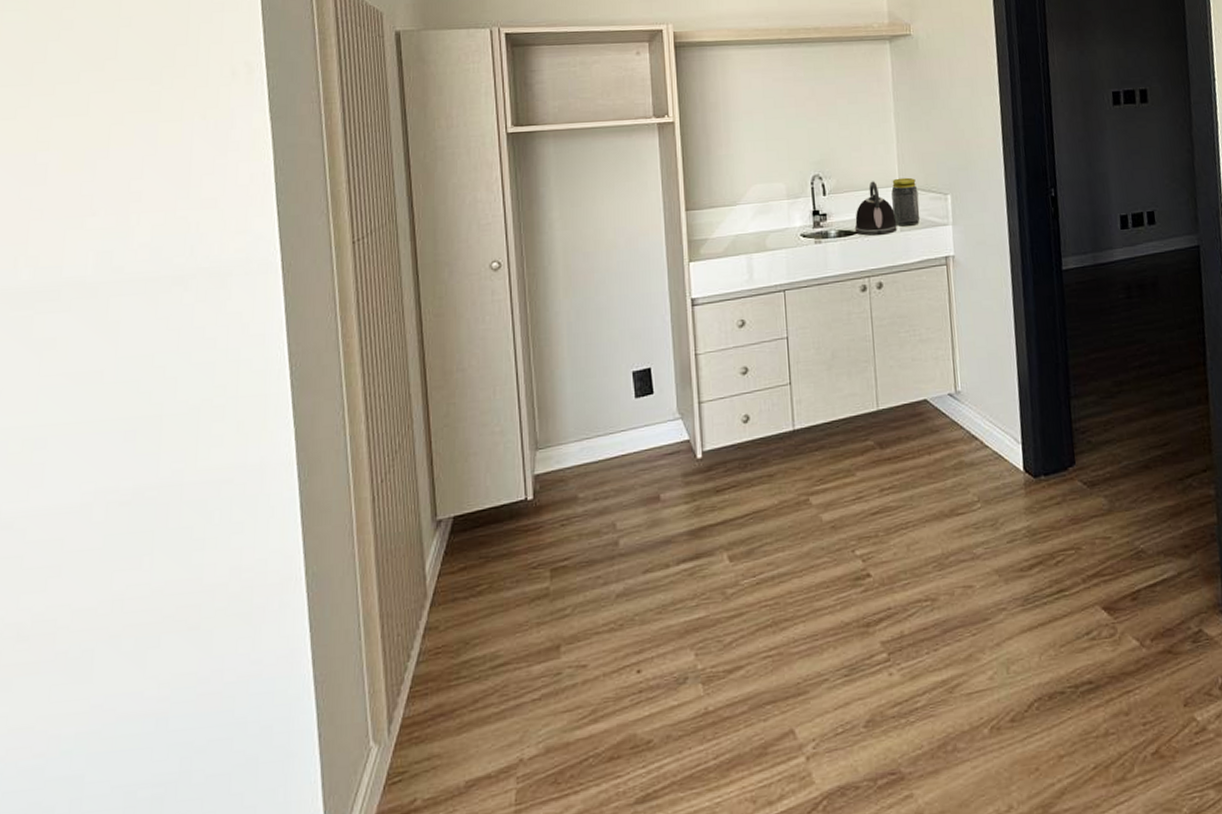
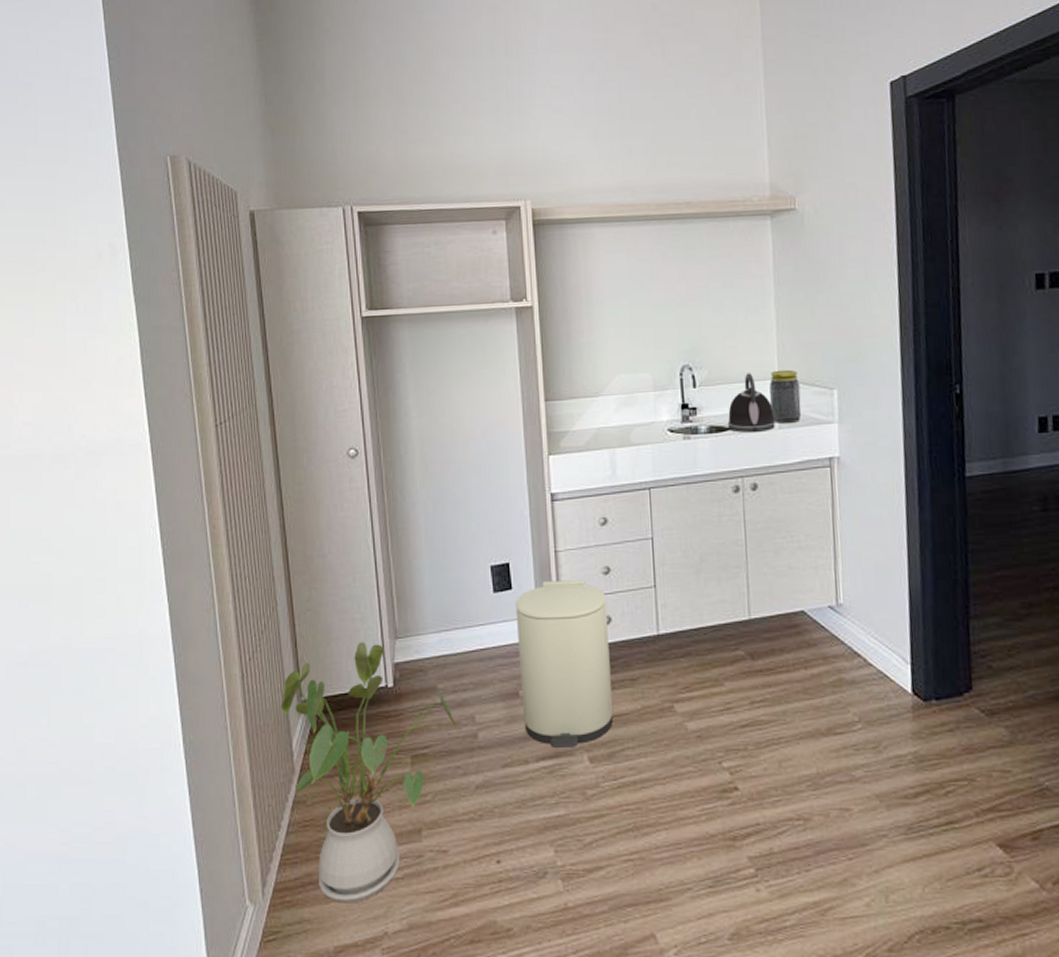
house plant: none [413,455,598,733] -> present [280,641,458,904]
pedal bin: none [657,381,752,549] -> present [515,580,614,748]

